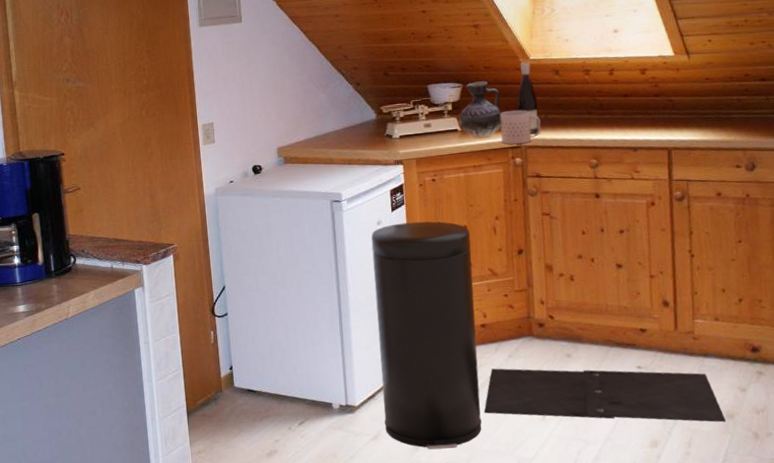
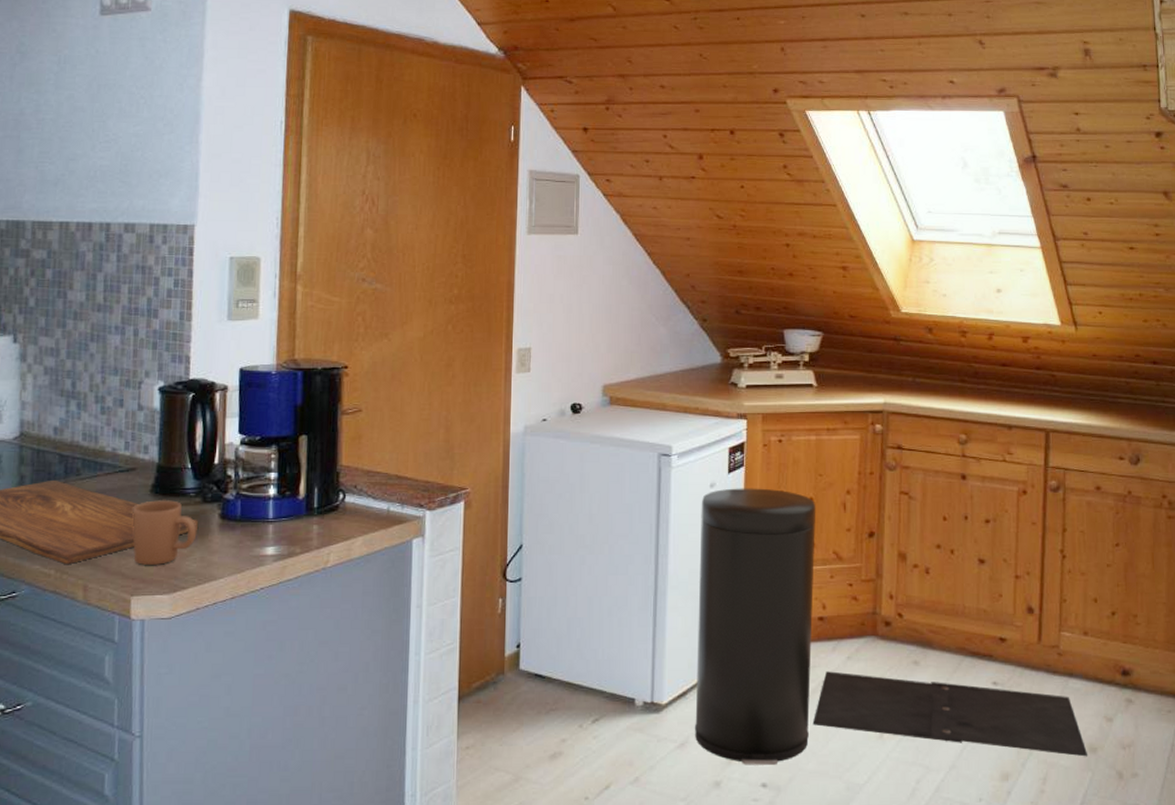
ceramic jug: present [458,81,502,139] -> none [815,332,865,399]
mug: present [499,110,541,145] -> none [861,368,907,409]
bottle: present [517,61,539,136] -> none [883,314,906,400]

